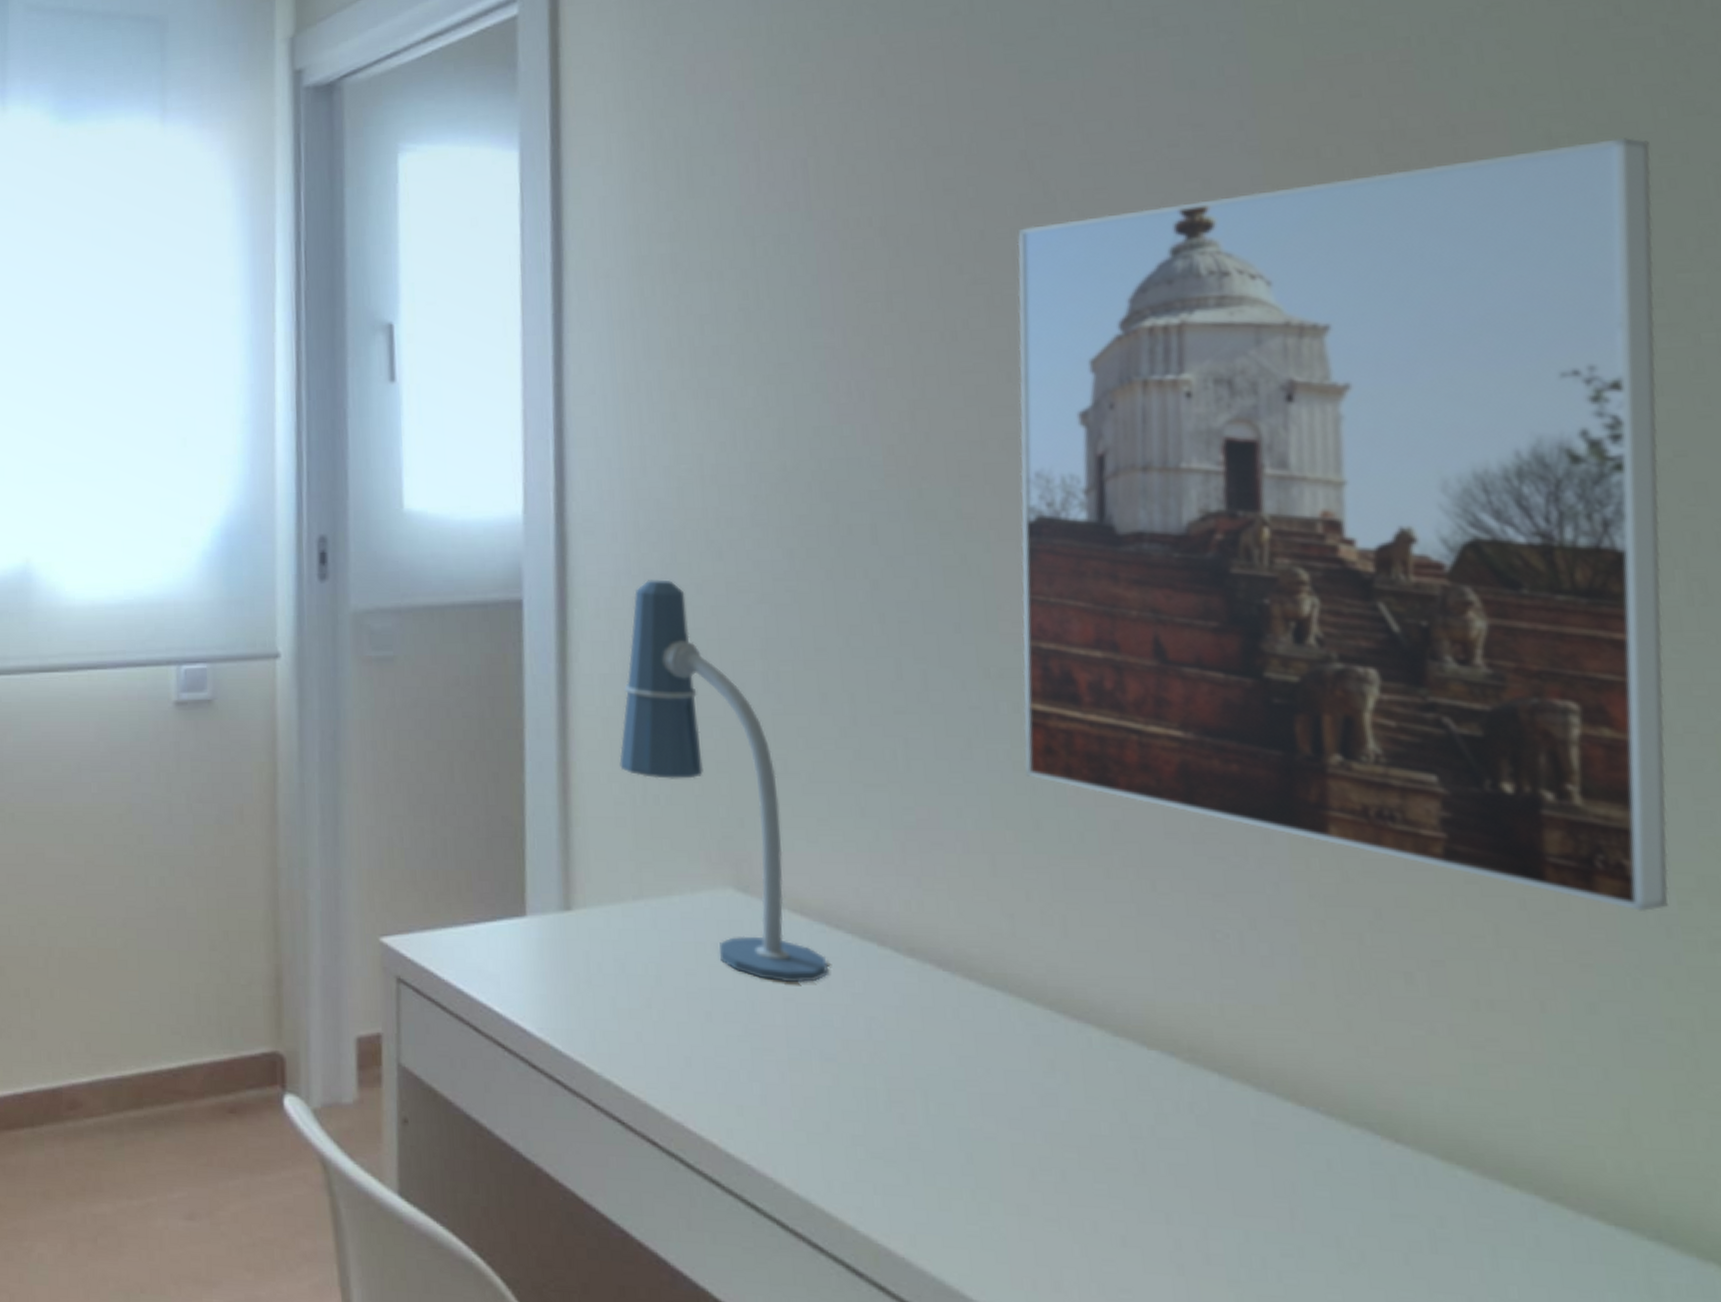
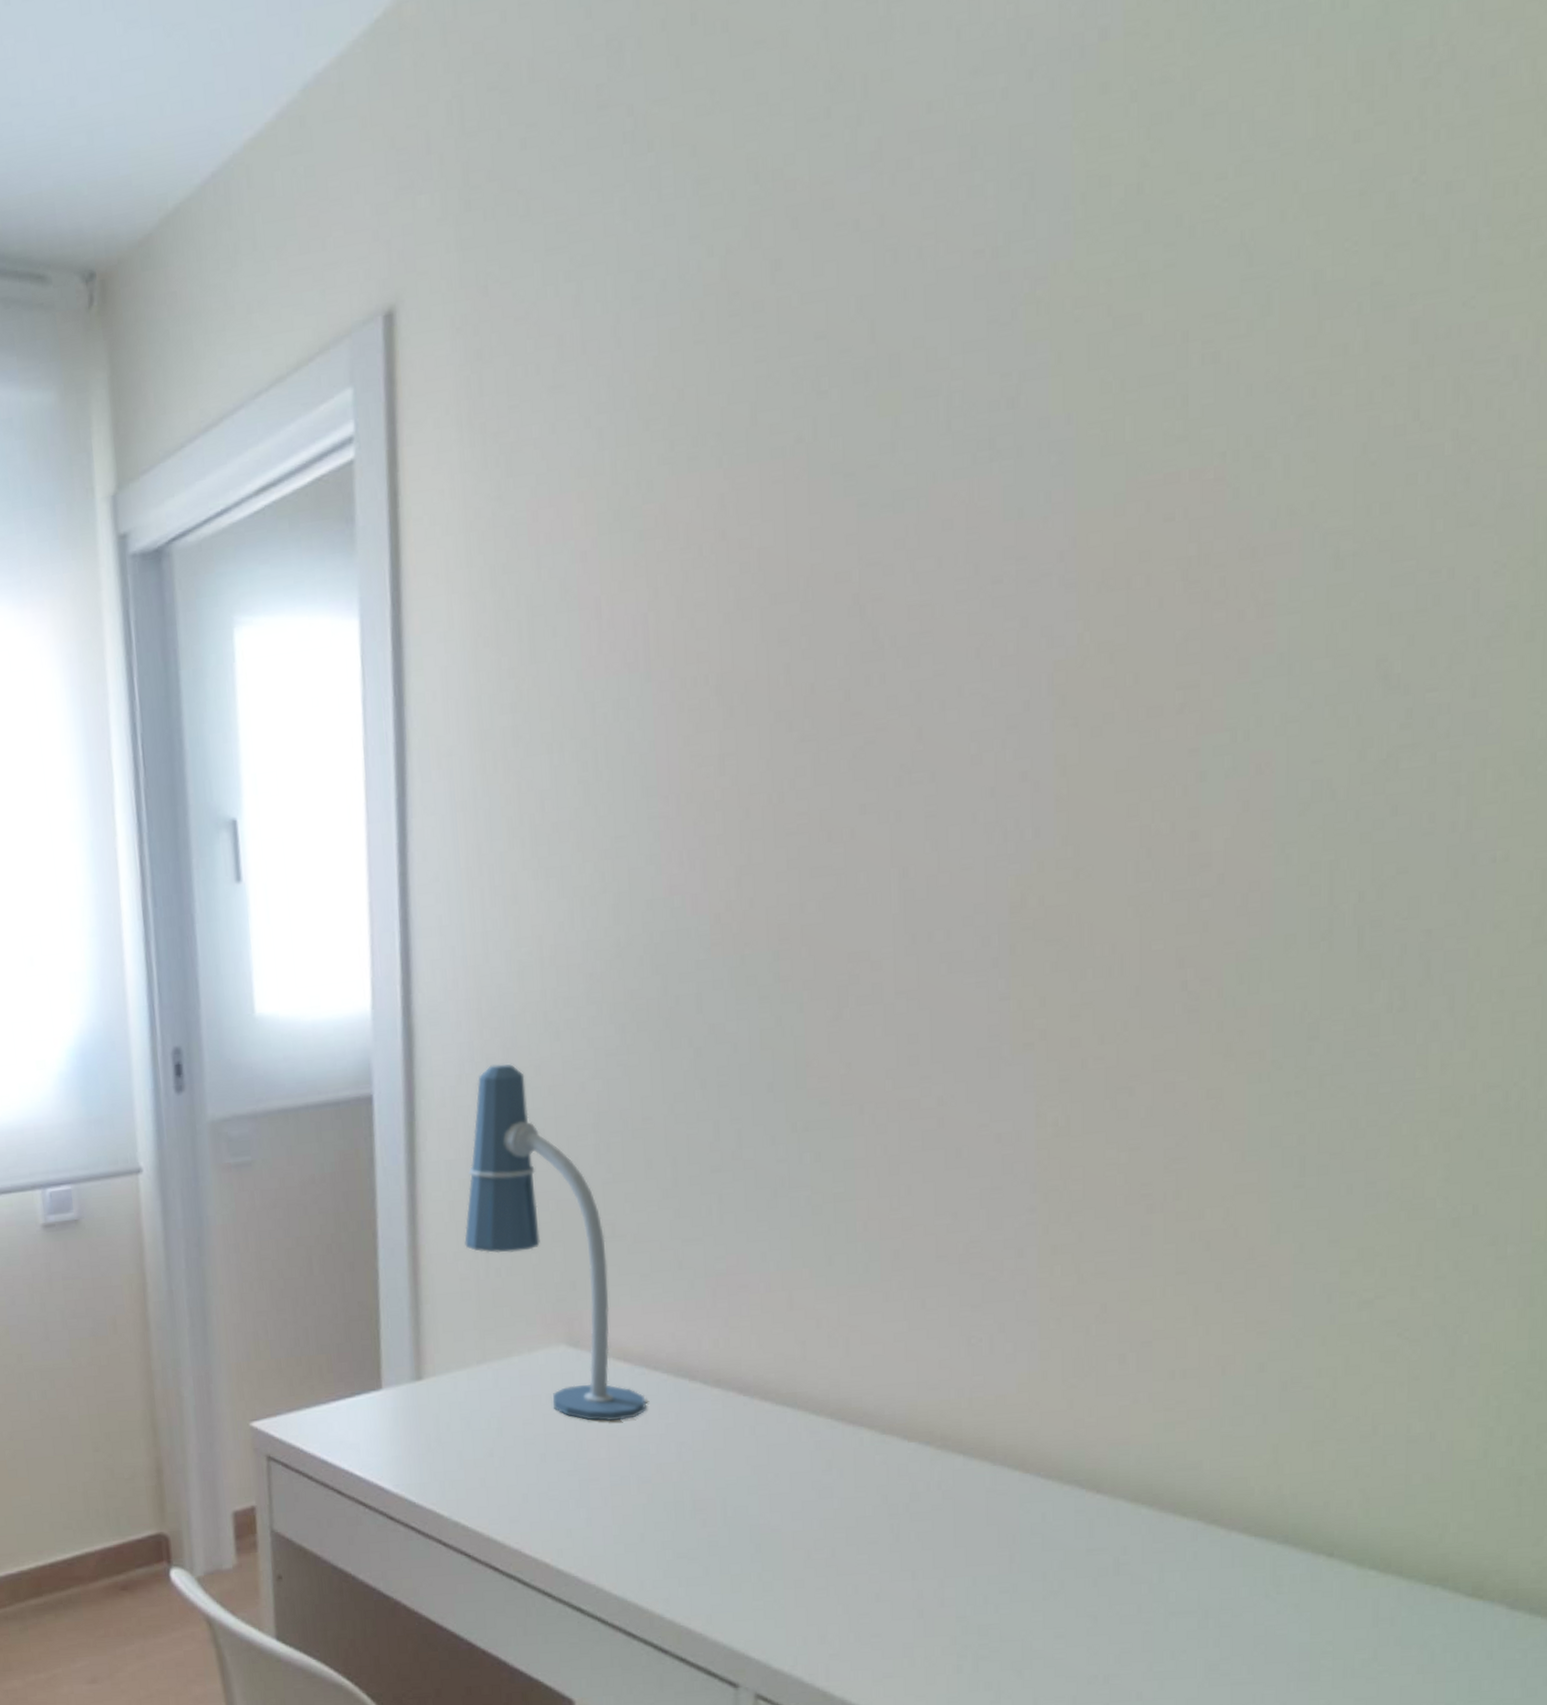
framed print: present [1017,137,1669,911] -> none [821,553,1423,1283]

